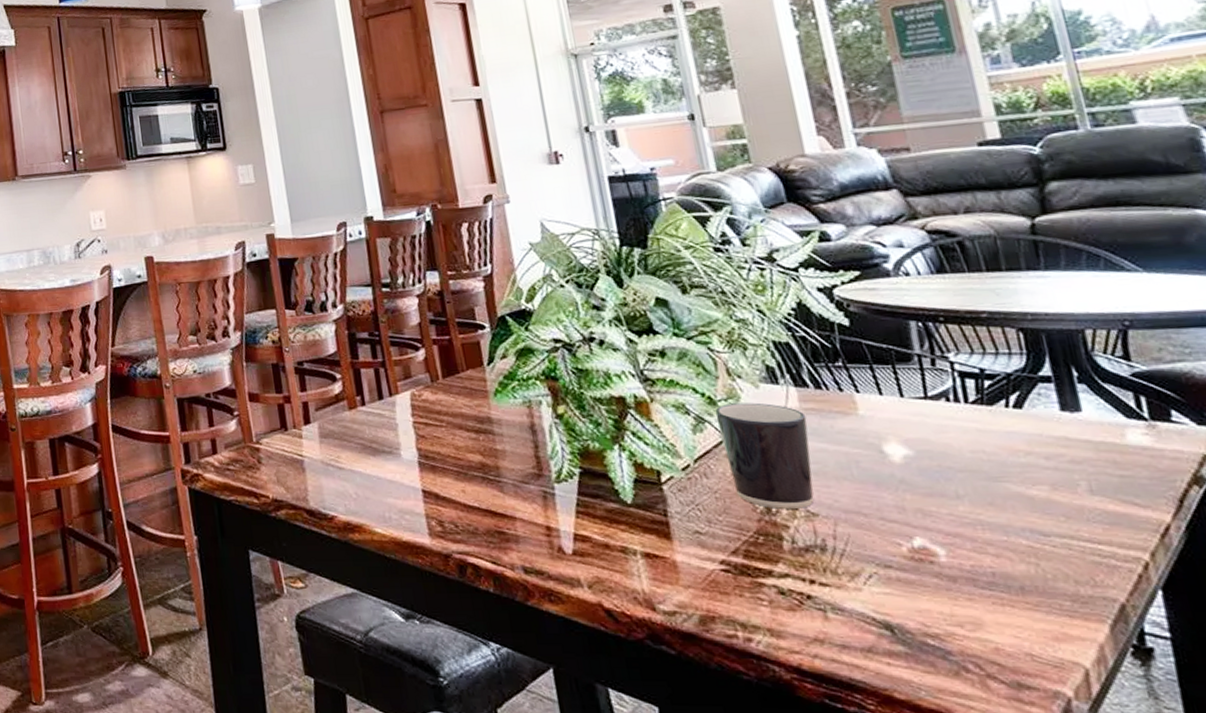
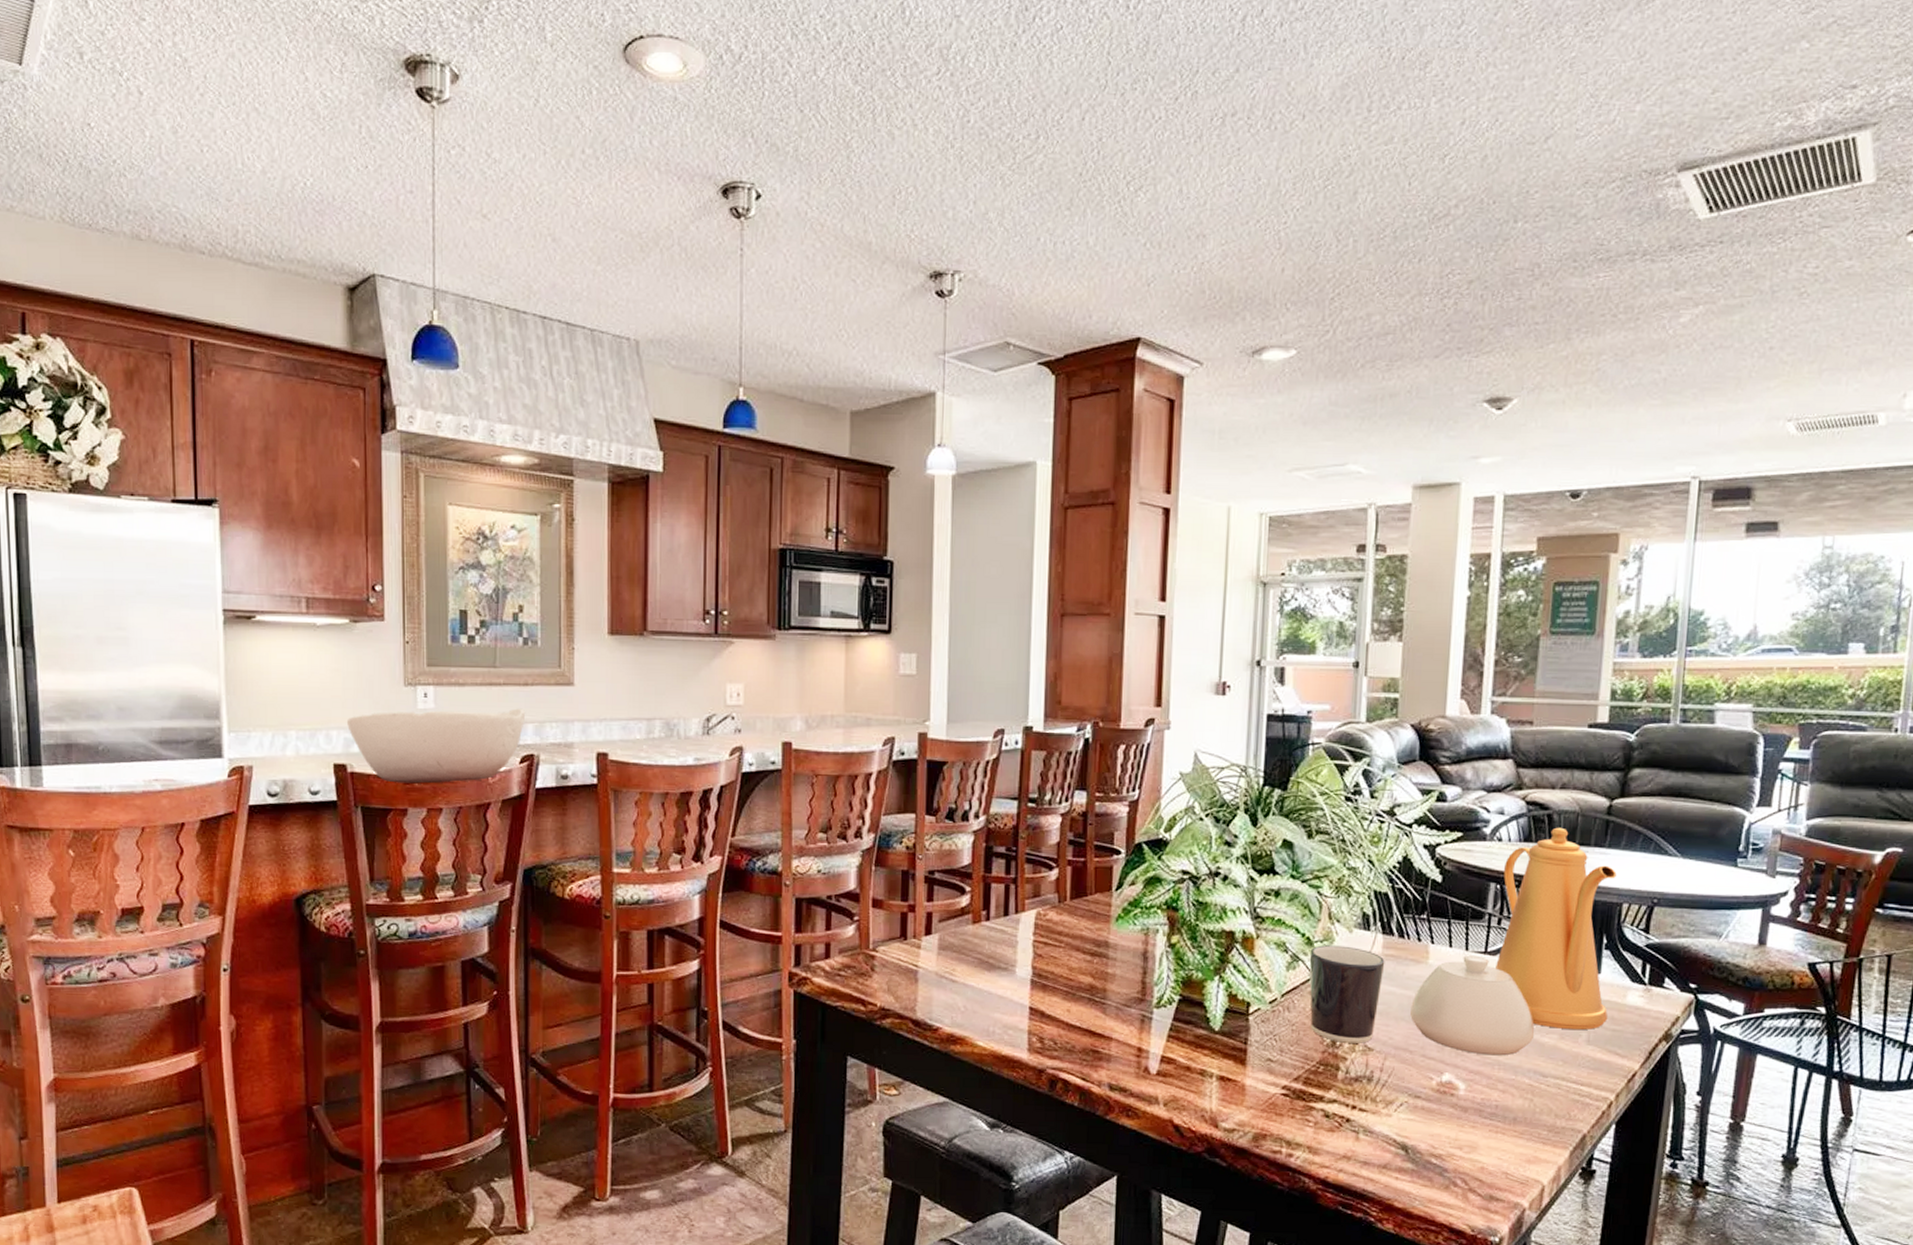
sugar bowl: none [850,401,1018,514] -> present [1410,955,1535,1056]
coffee pot: none [920,254,1110,479] -> present [1495,827,1617,1031]

